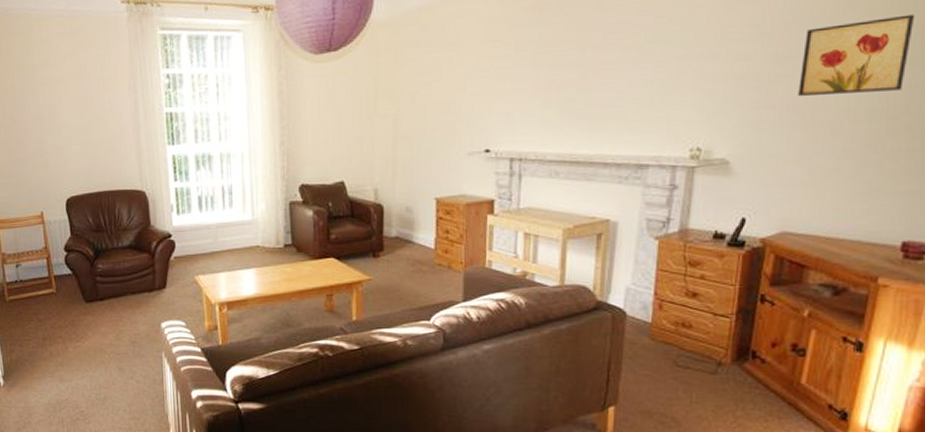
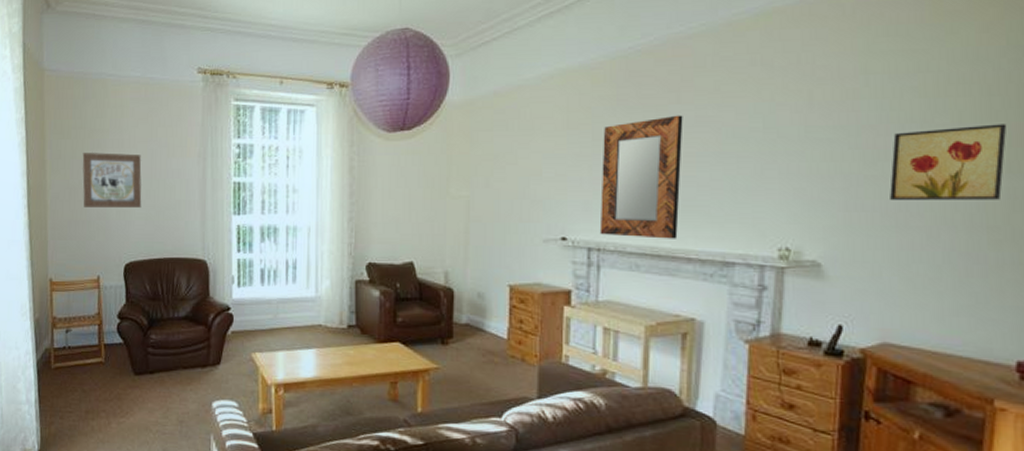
wall art: none [13,89,77,146] -> present [82,153,142,208]
home mirror: none [521,21,604,146] -> present [599,115,683,239]

